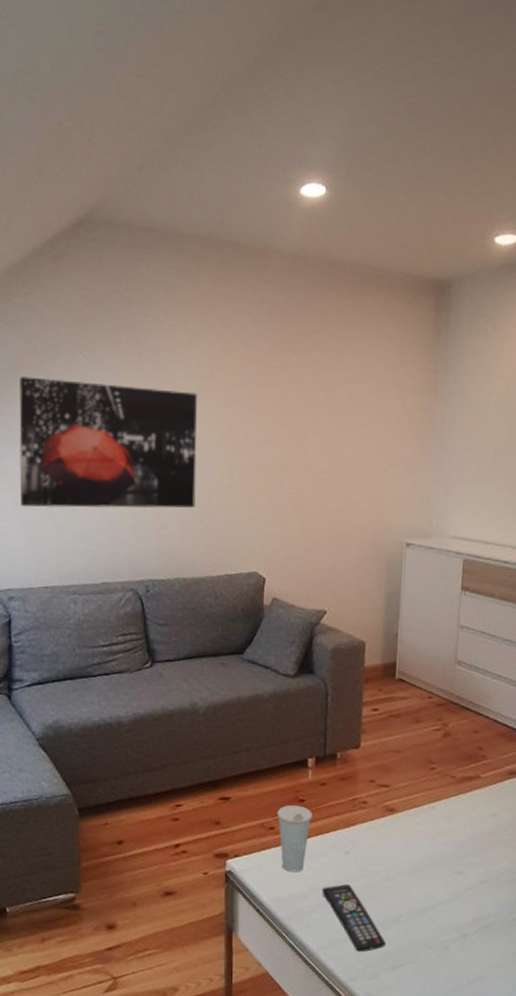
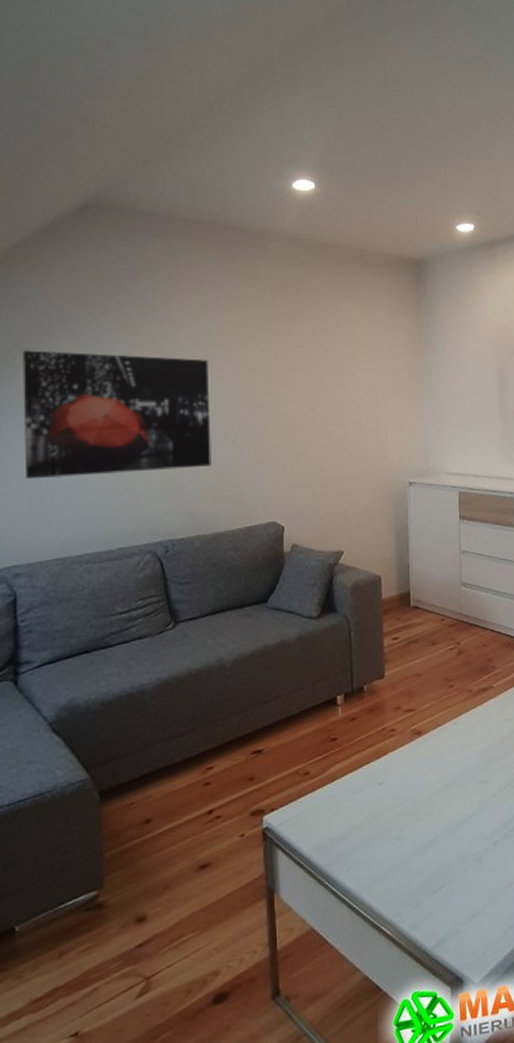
cup: present [276,804,312,873] -> none [310,744,345,816]
remote control: present [321,884,386,952] -> none [360,816,425,884]

